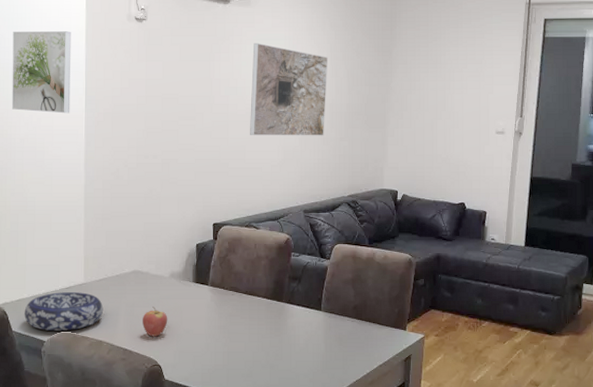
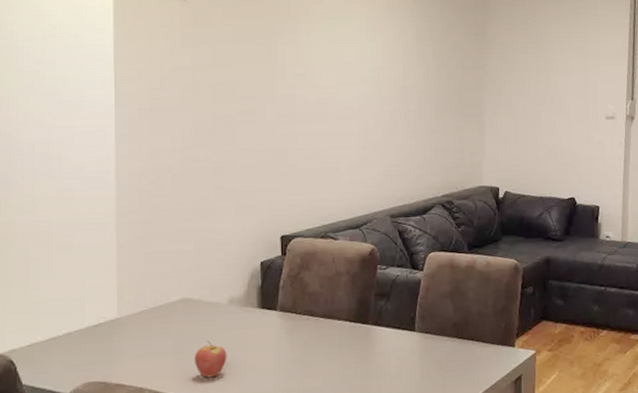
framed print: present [11,31,71,114] -> none [17,11,95,111]
decorative bowl: present [24,292,104,331] -> none [38,330,144,381]
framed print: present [250,42,328,136] -> none [322,22,414,130]

